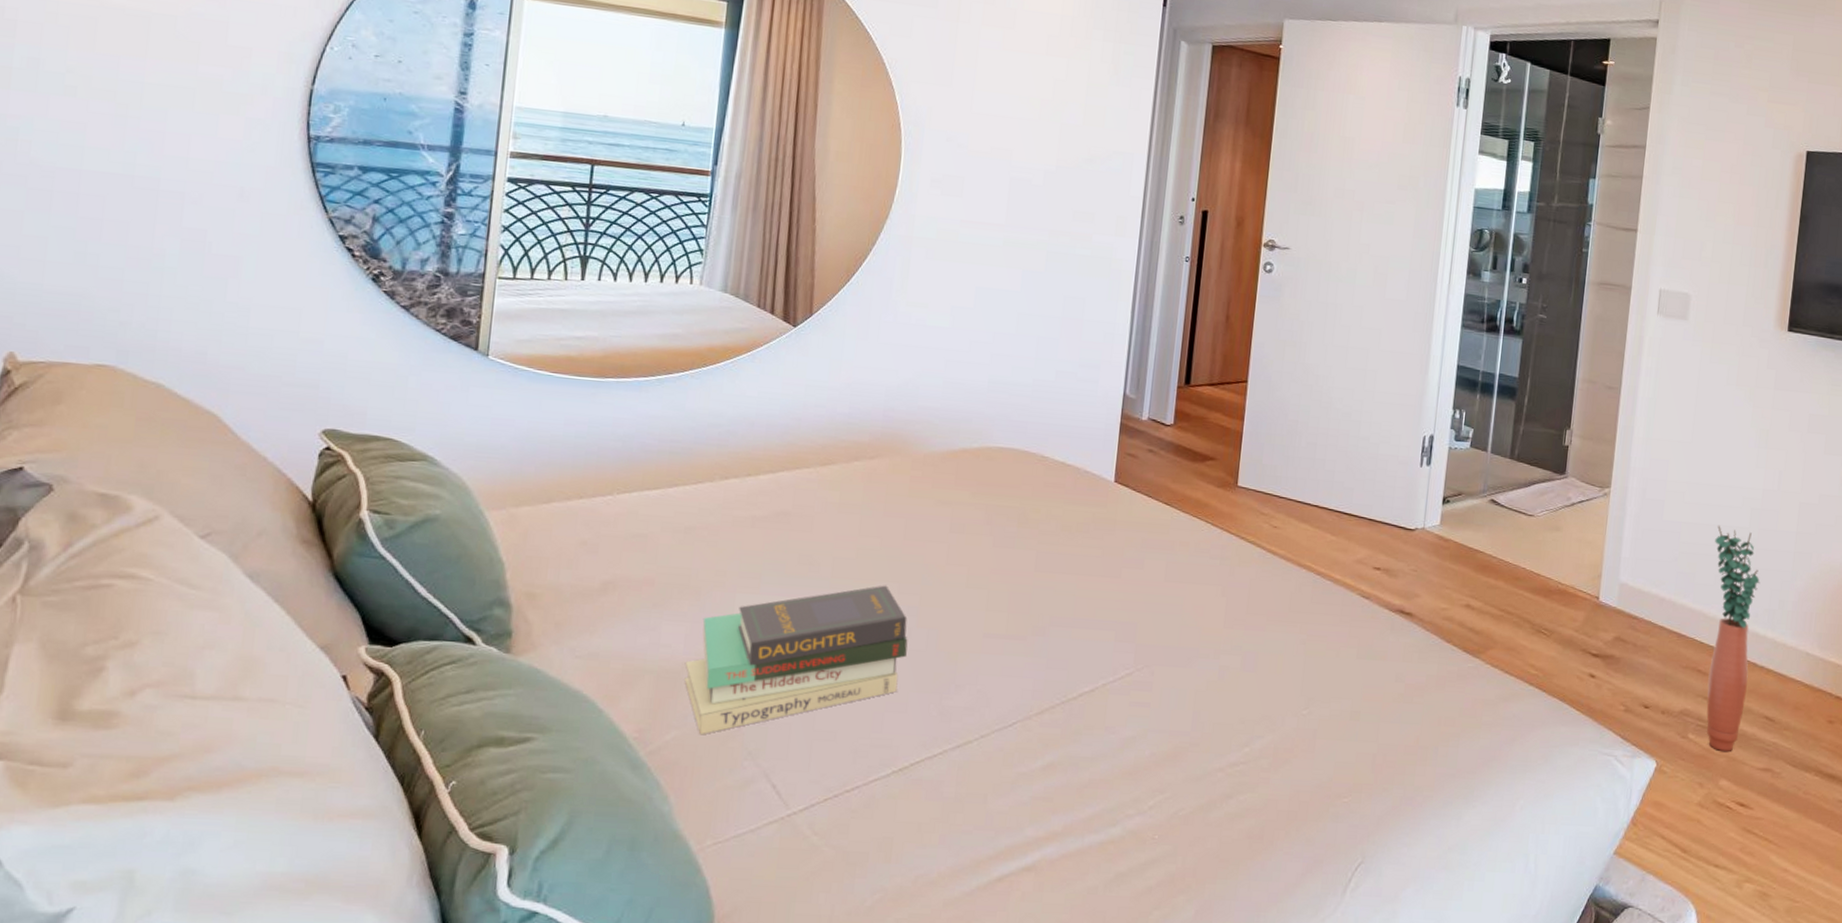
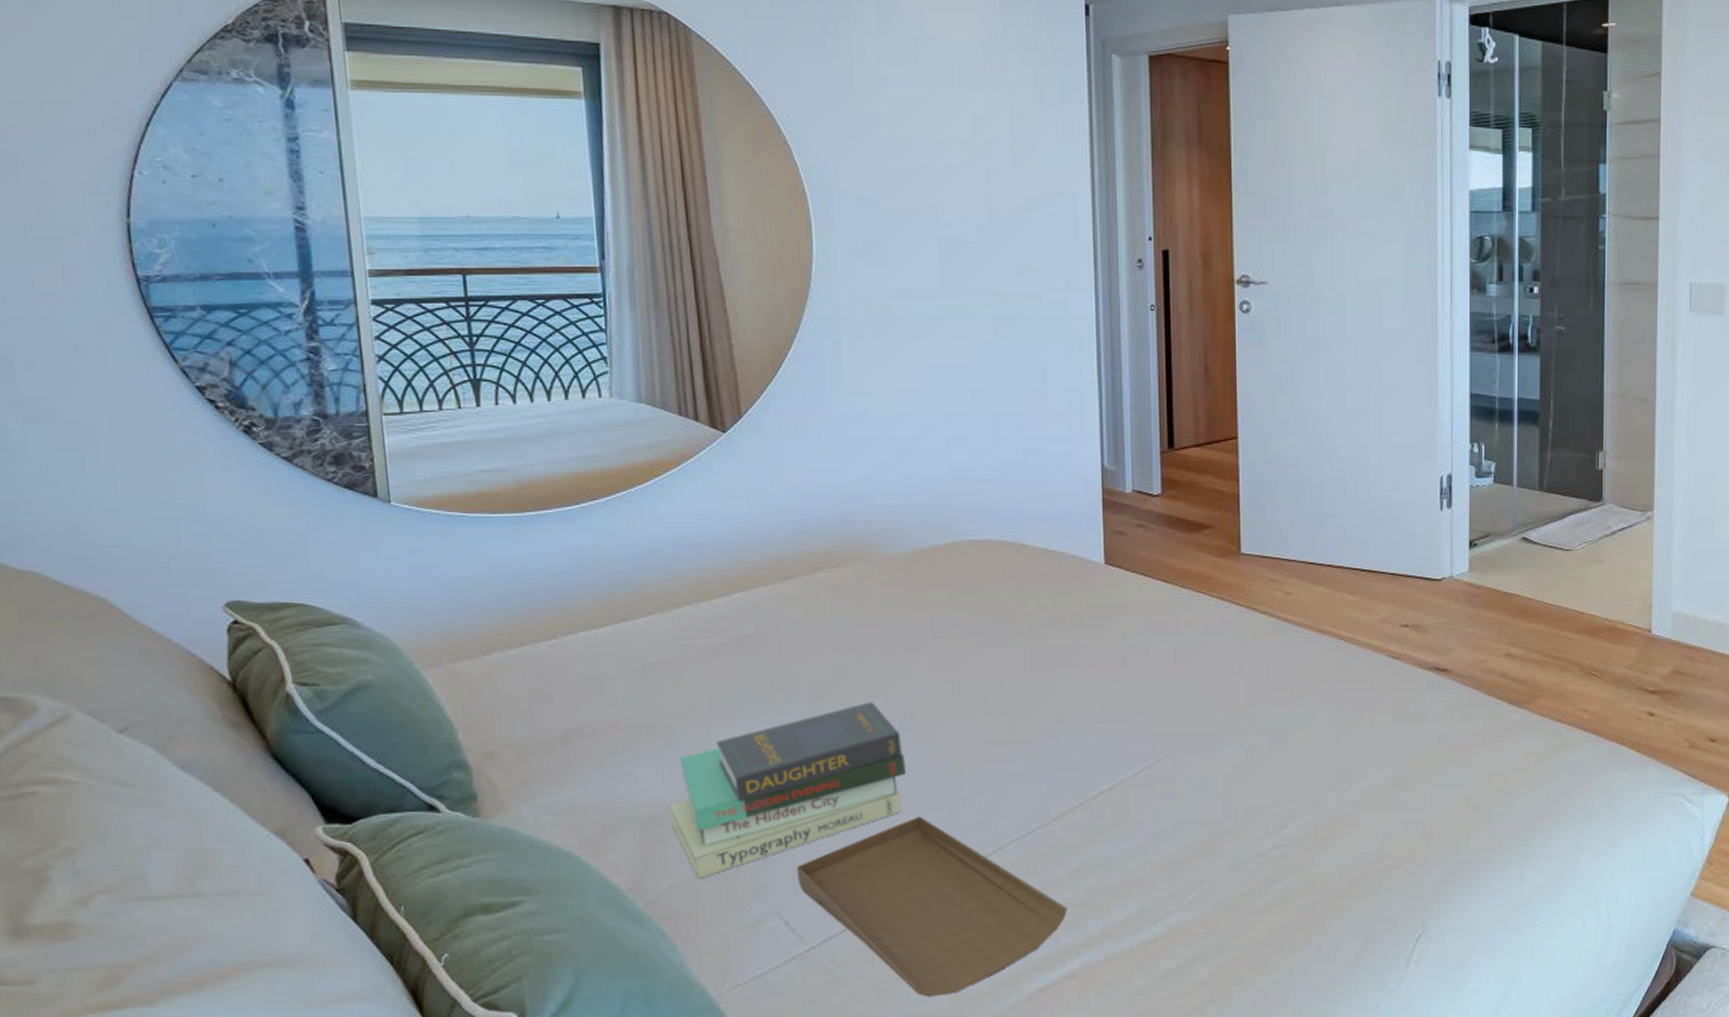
tray: none [791,698,1036,874] -> present [797,816,1067,997]

